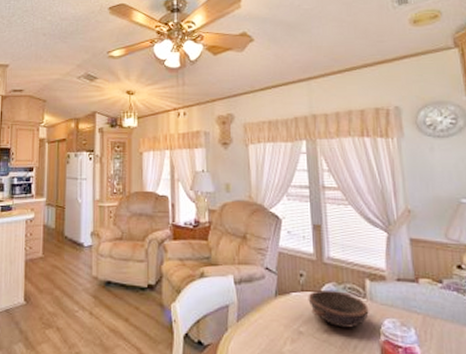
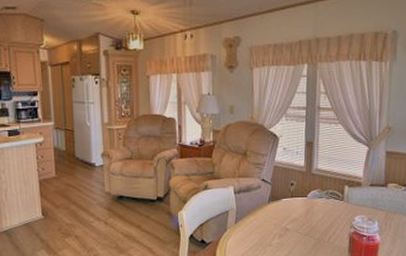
bowl: present [308,289,369,328] -> none [296,195,344,224]

